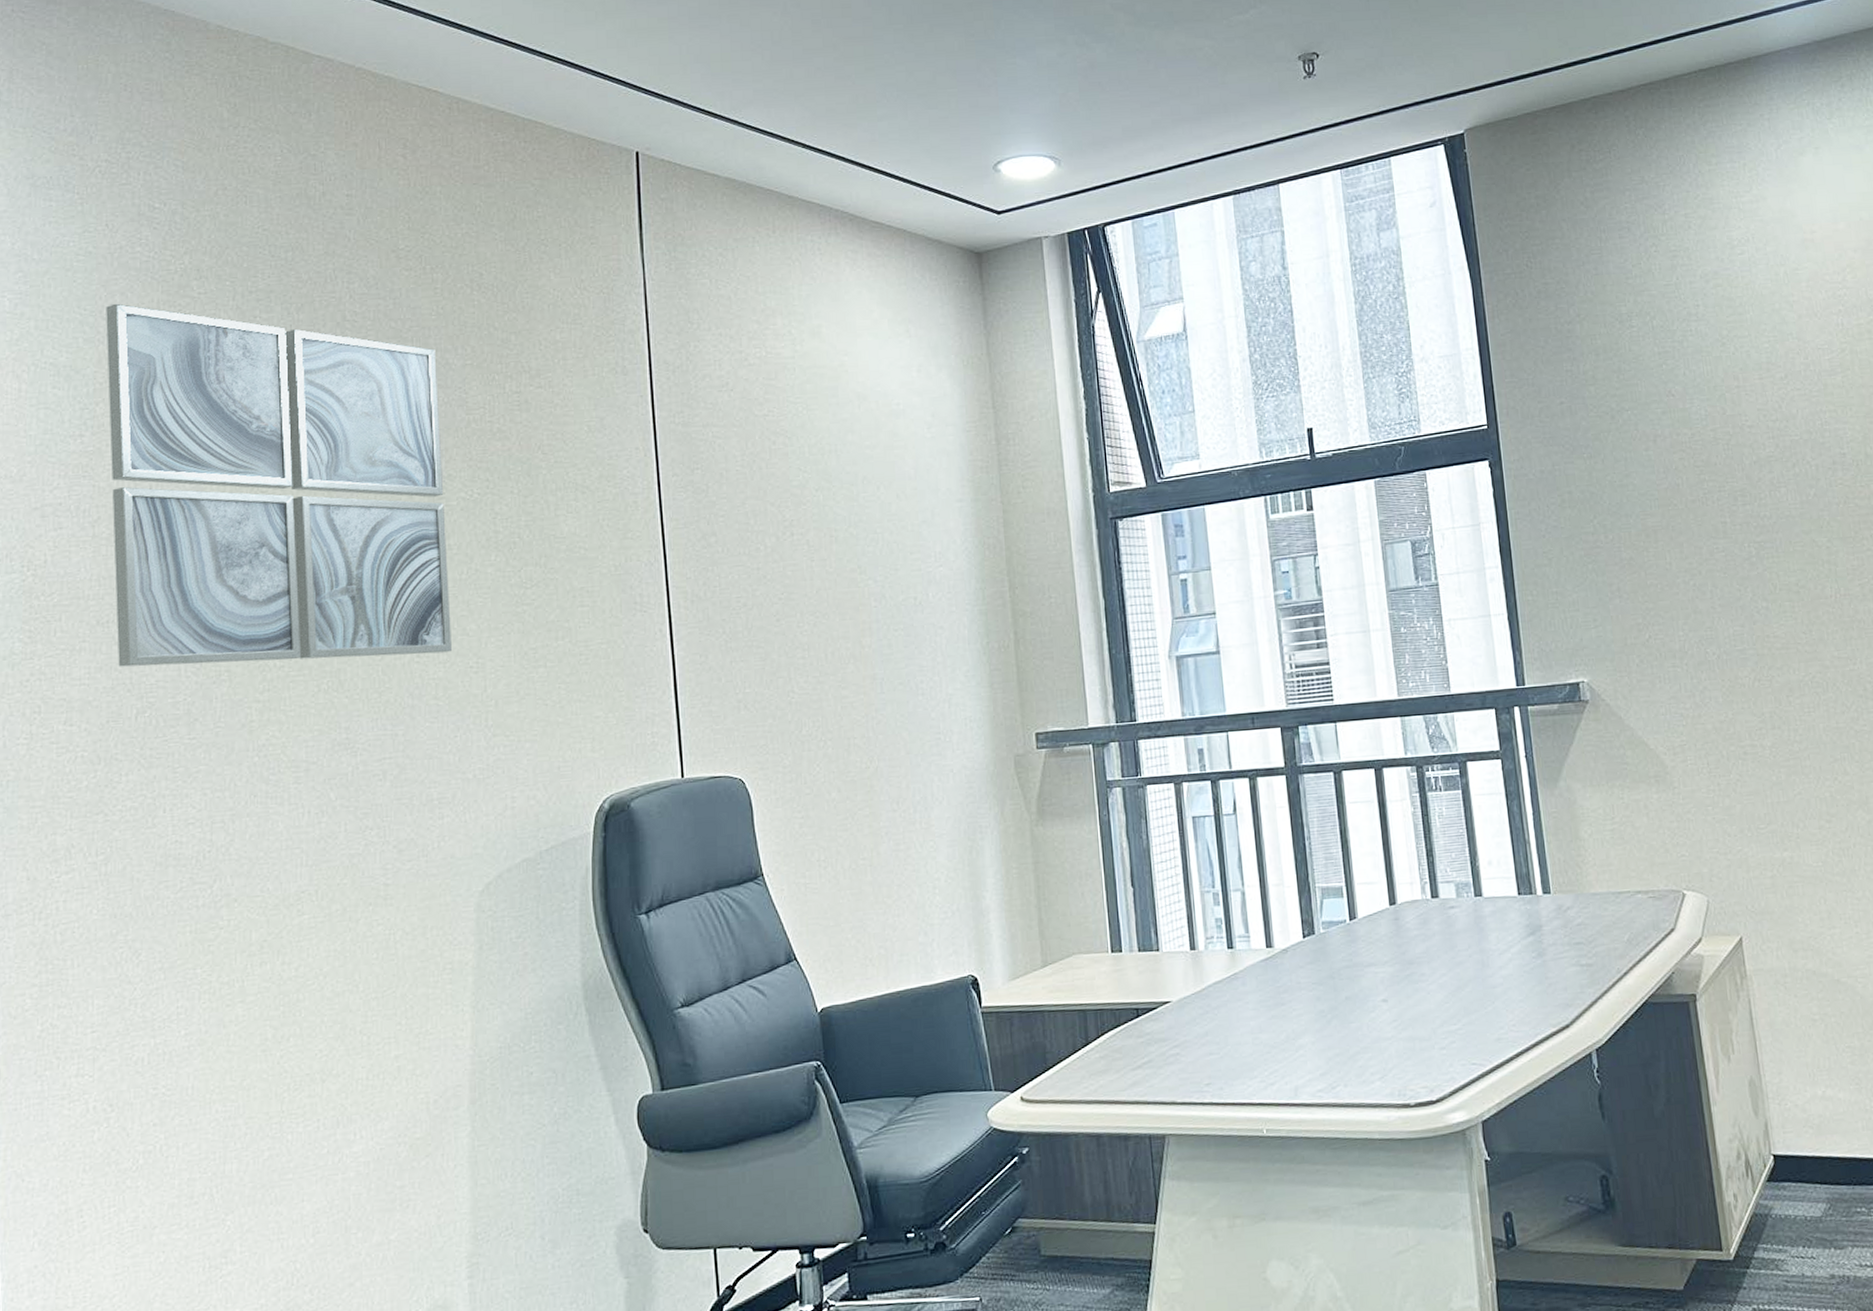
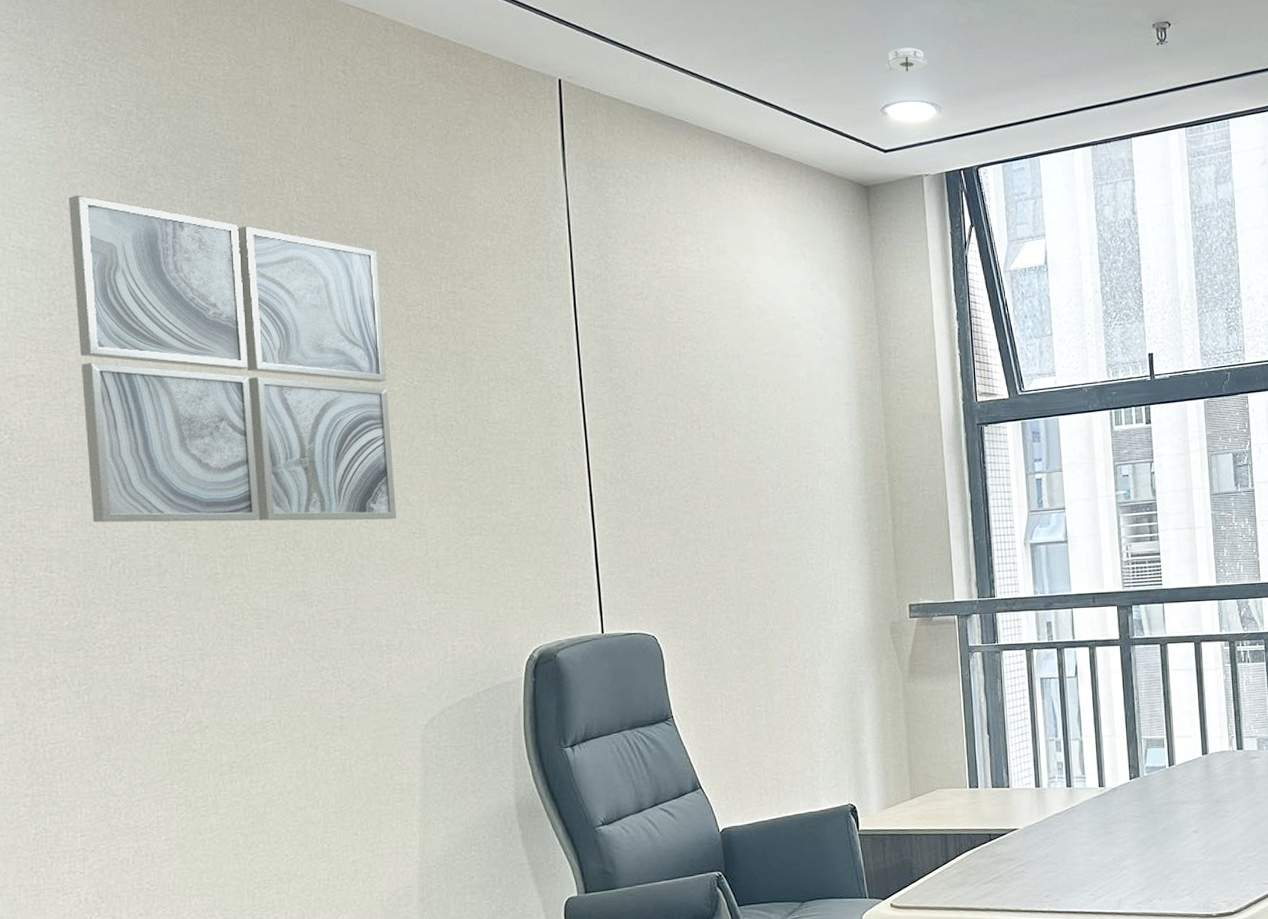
smoke detector: none [996,96,1045,125] -> present [884,47,928,72]

